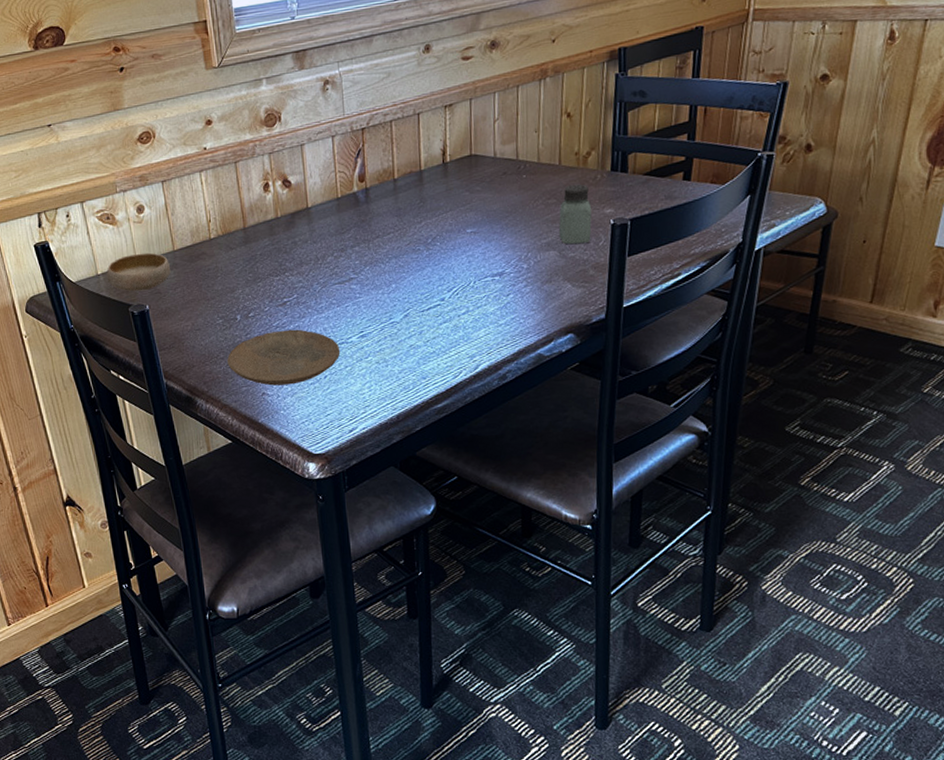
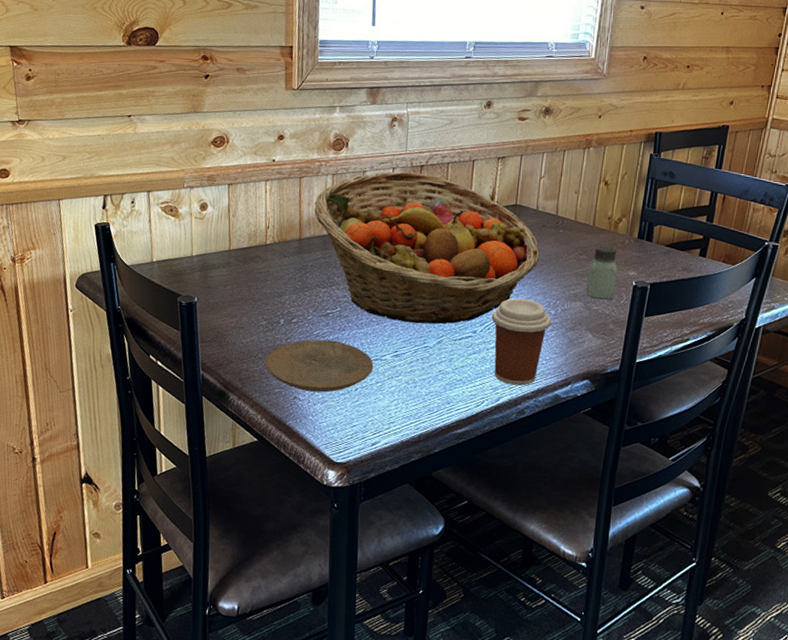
bowl: present [106,252,171,292] -> none [160,247,224,284]
fruit basket: none [254,137,504,300] -> present [314,171,540,324]
coffee cup: none [458,256,525,350] -> present [491,298,552,386]

